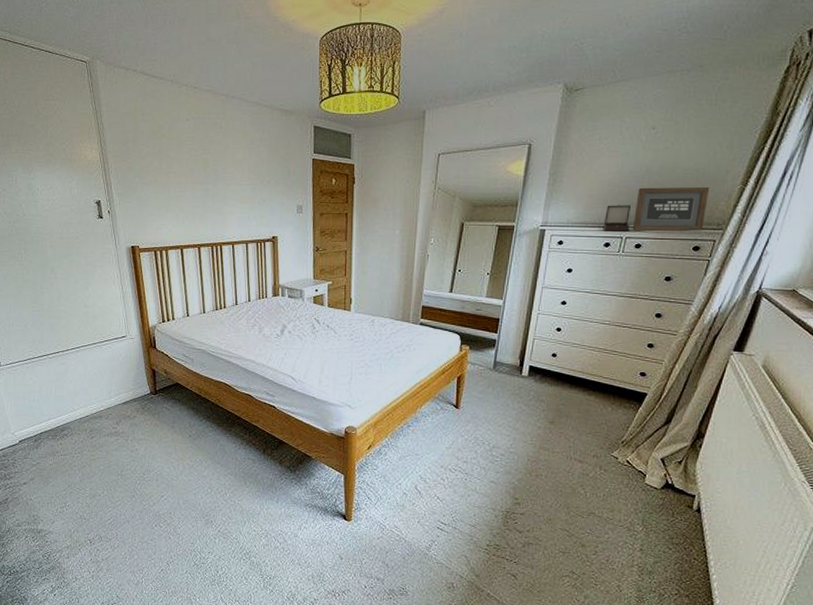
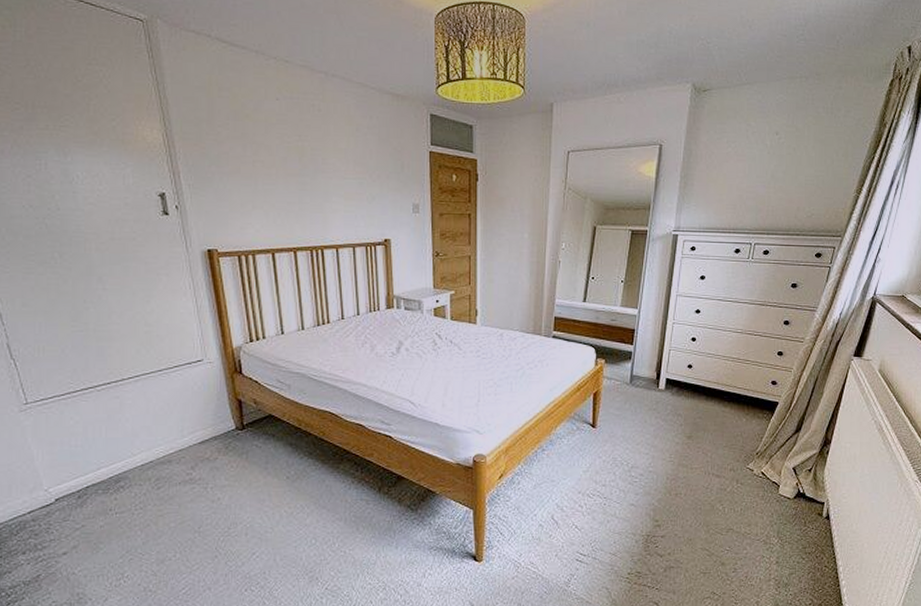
jewelry box: present [603,205,631,233] -> none [733,210,758,239]
picture frame: present [632,186,710,231] -> none [760,193,829,238]

